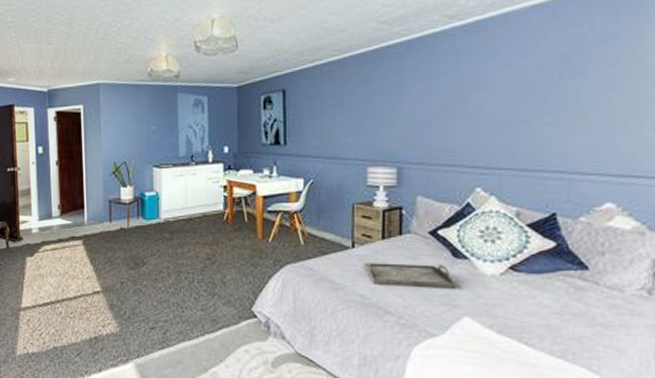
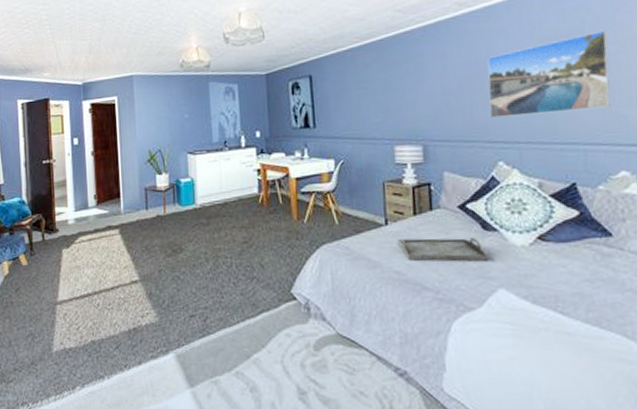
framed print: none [472,50,611,142] -> present [487,30,611,118]

